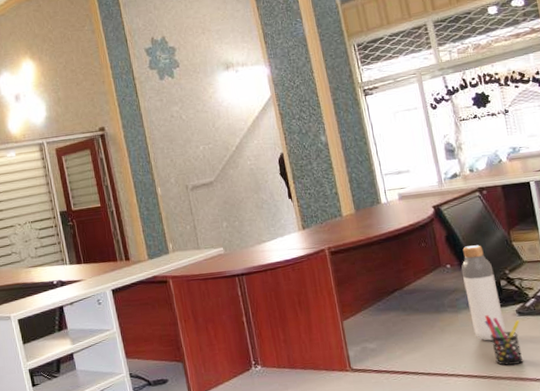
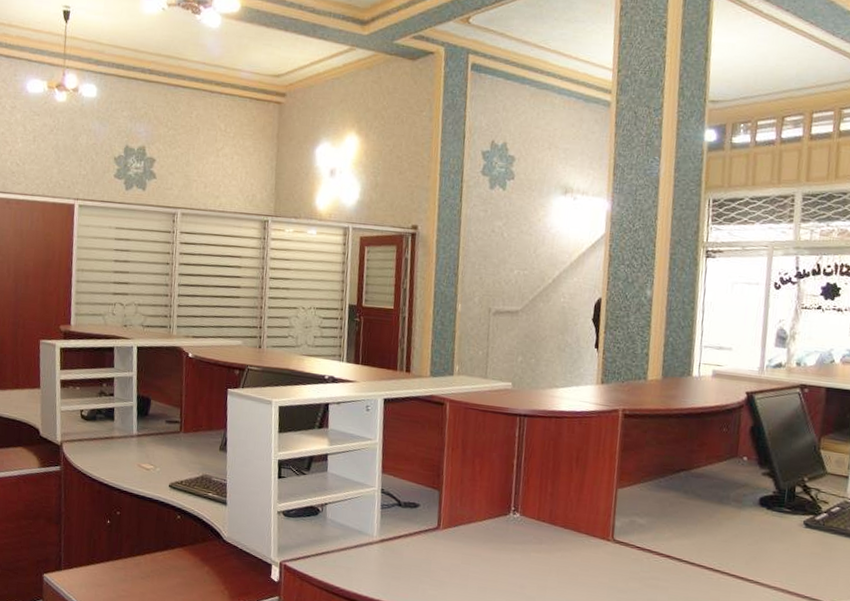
bottle: present [461,245,506,341] -> none [753,442,792,546]
pen holder: present [485,315,524,366] -> none [767,518,805,577]

